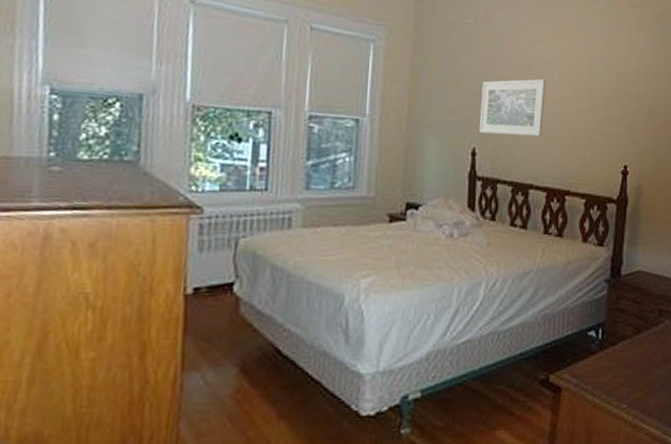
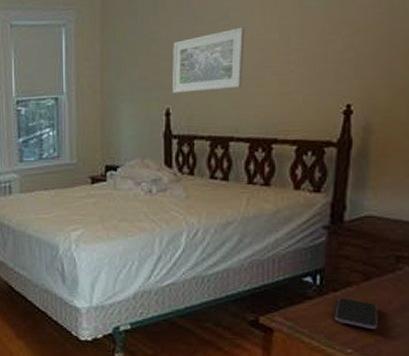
smartphone: none [613,352,646,382] -> present [335,298,378,329]

